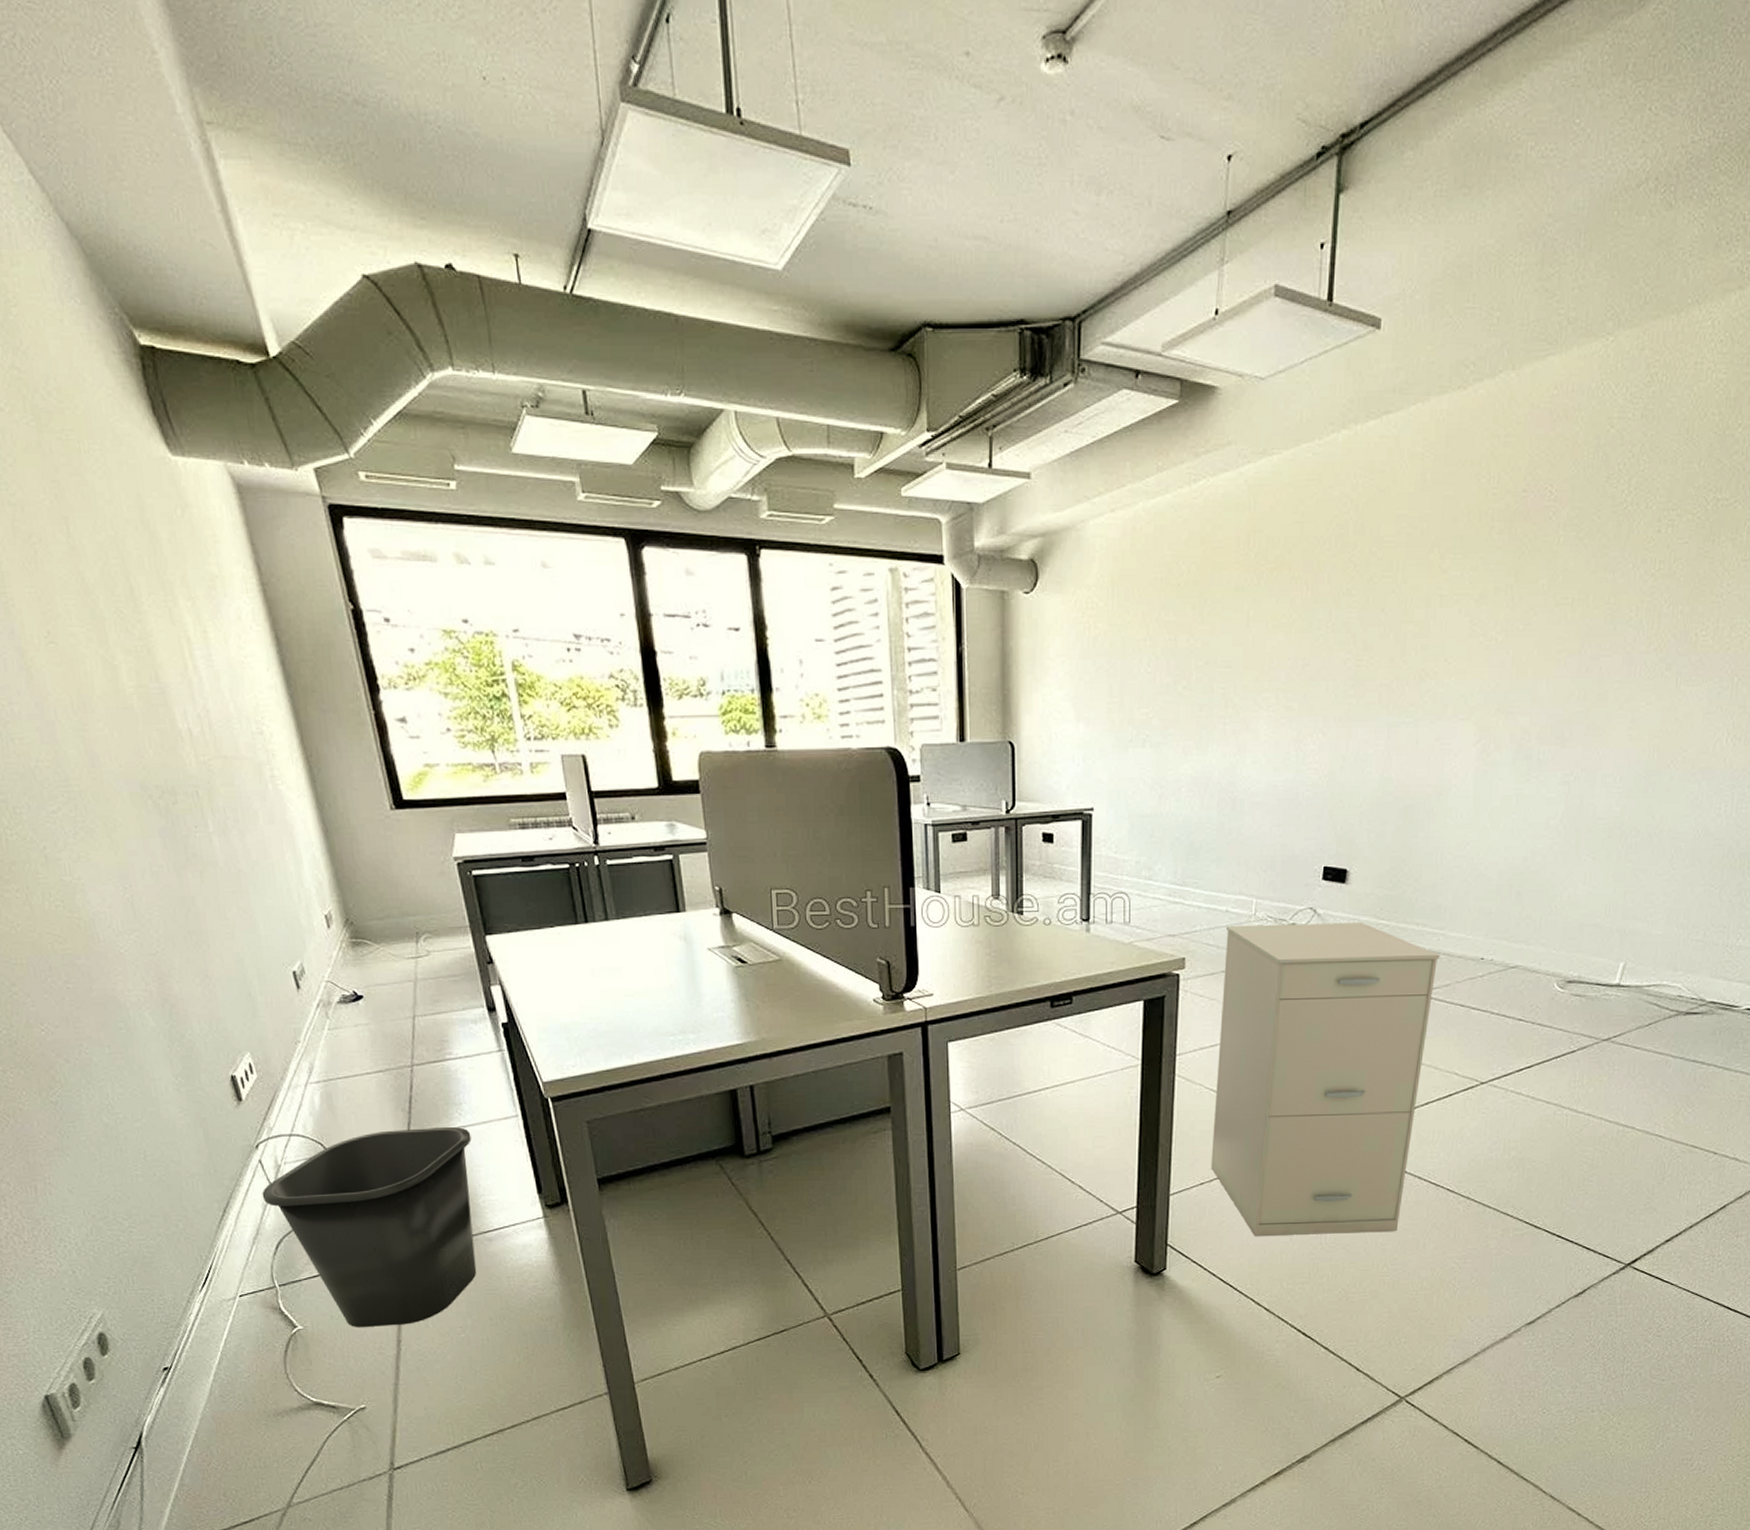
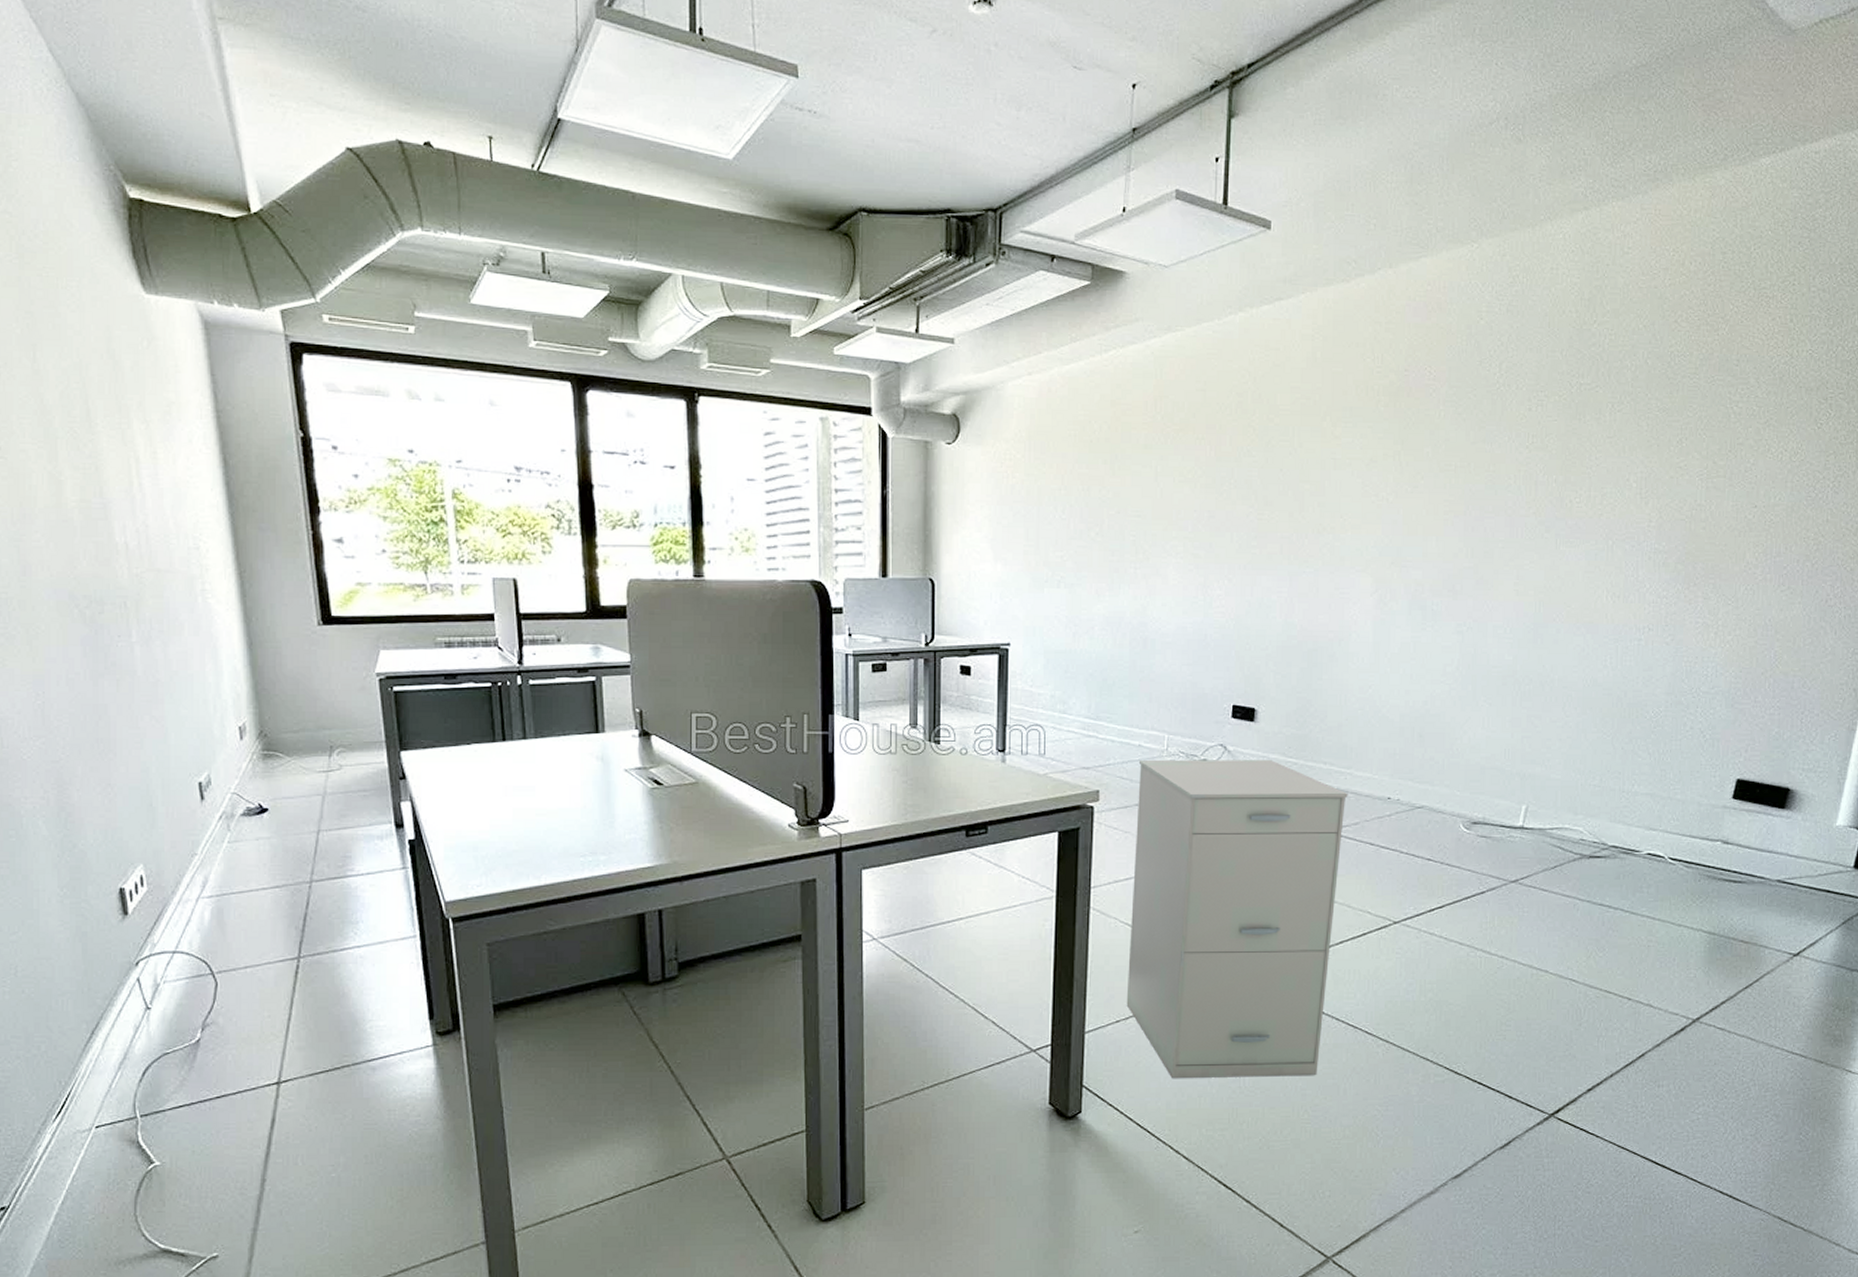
waste bin: present [262,1126,477,1327] -> none [135,946,365,1164]

